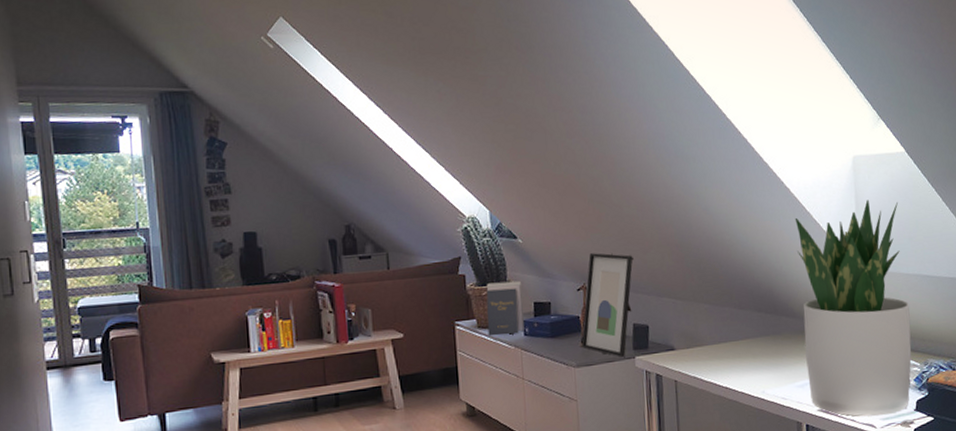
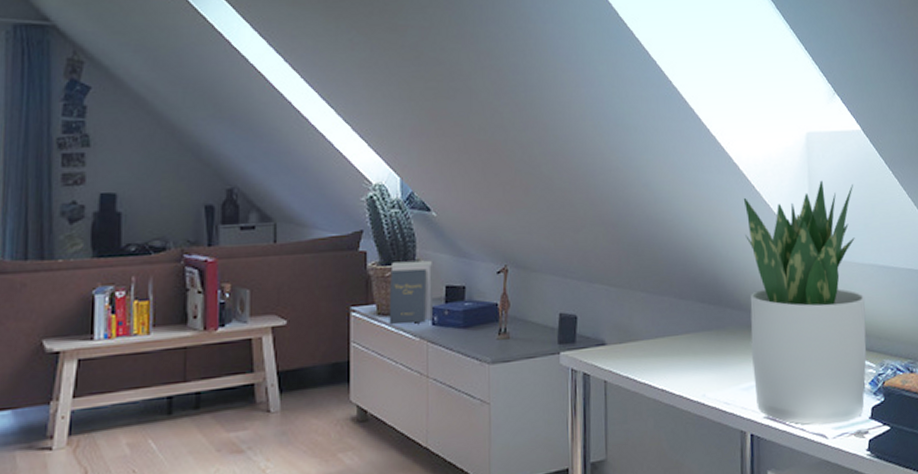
picture frame: present [581,253,635,357] -> none [498,230,565,353]

